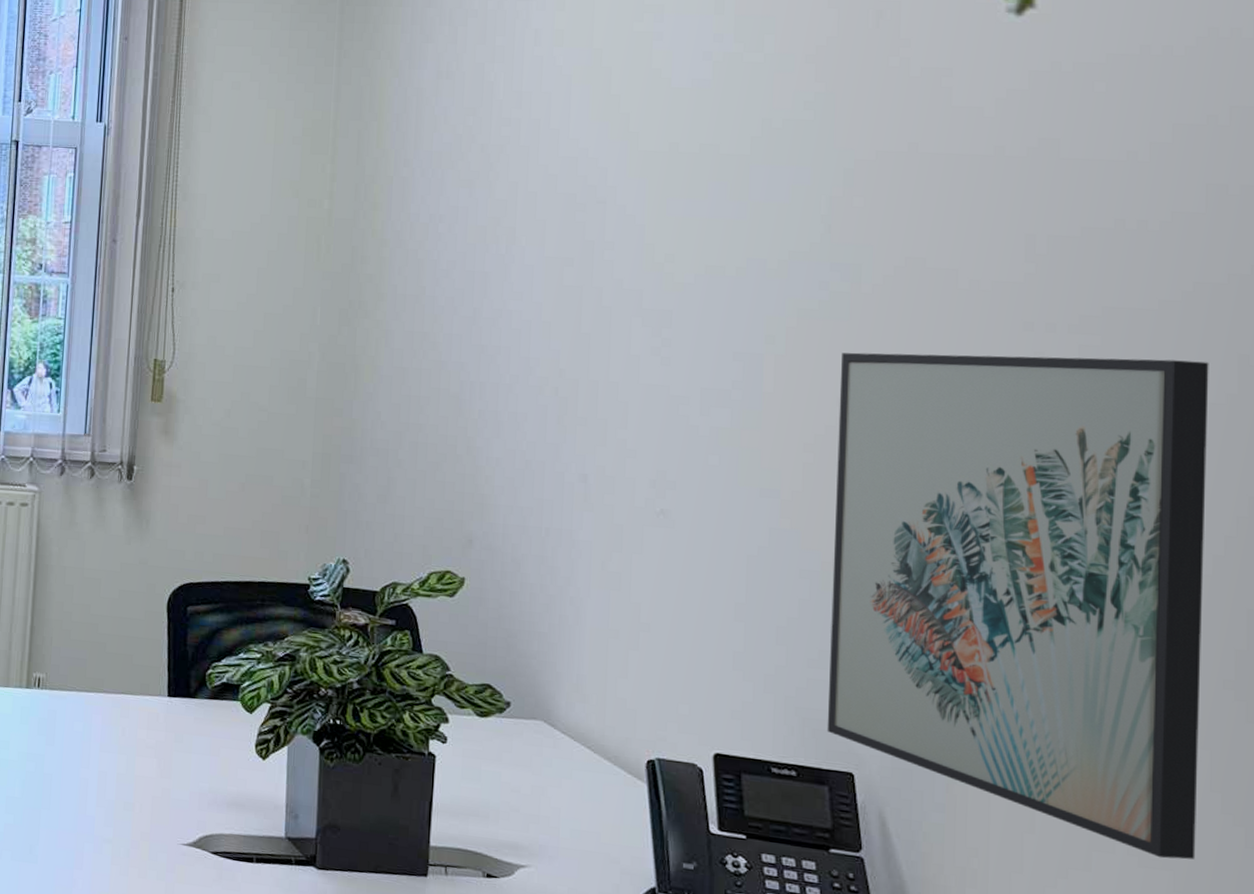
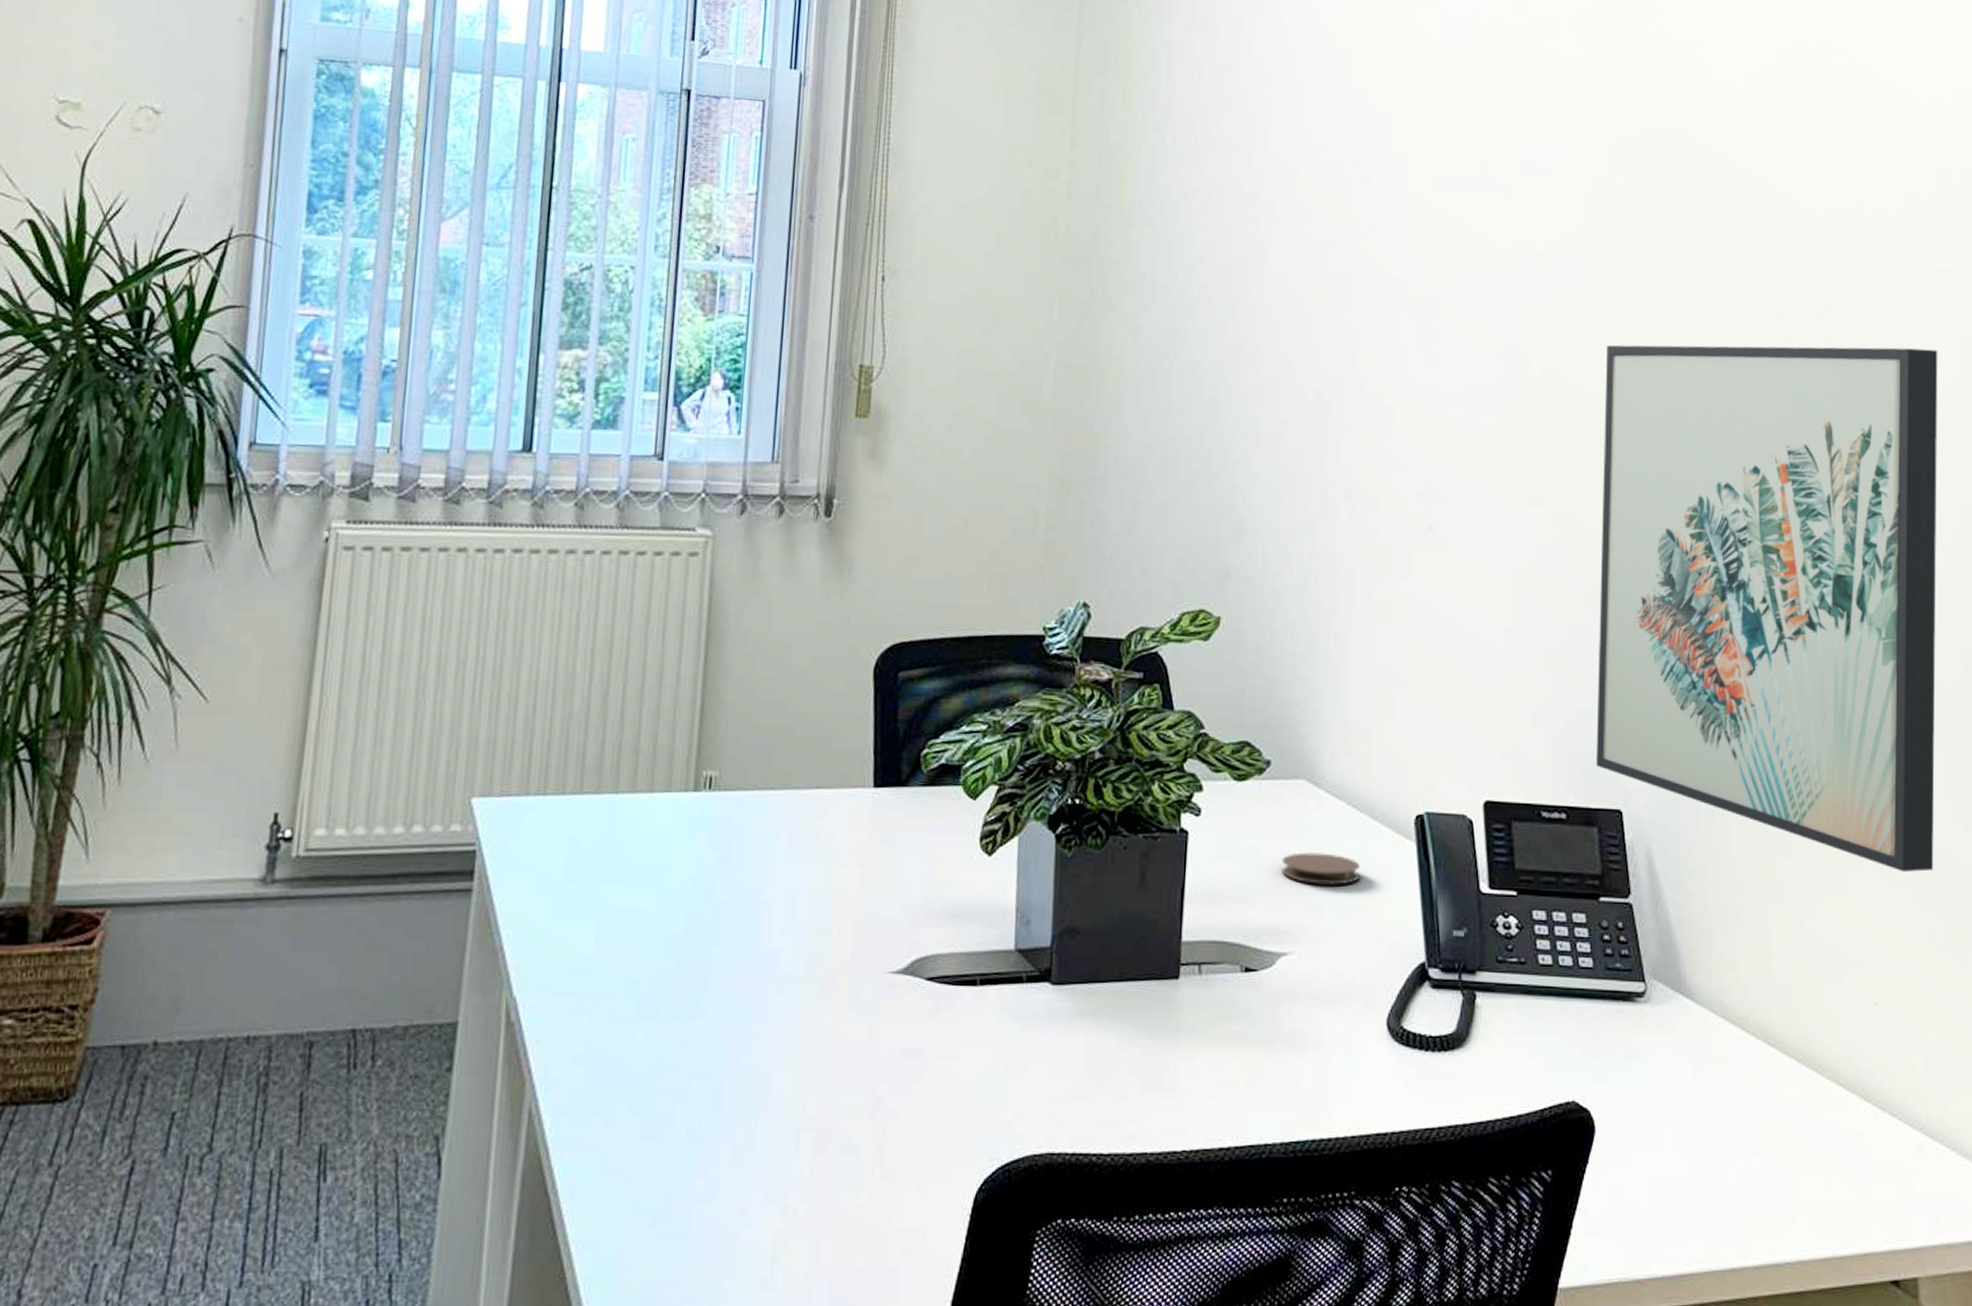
coaster: none [520,782,593,814] -> present [1282,852,1360,885]

